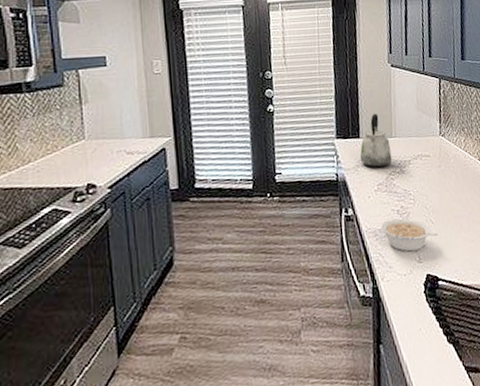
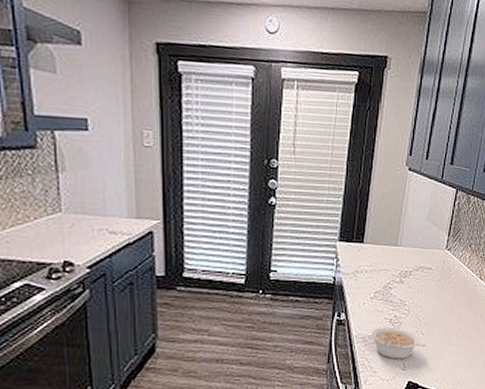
kettle: present [360,114,392,168] -> none [360,220,394,275]

